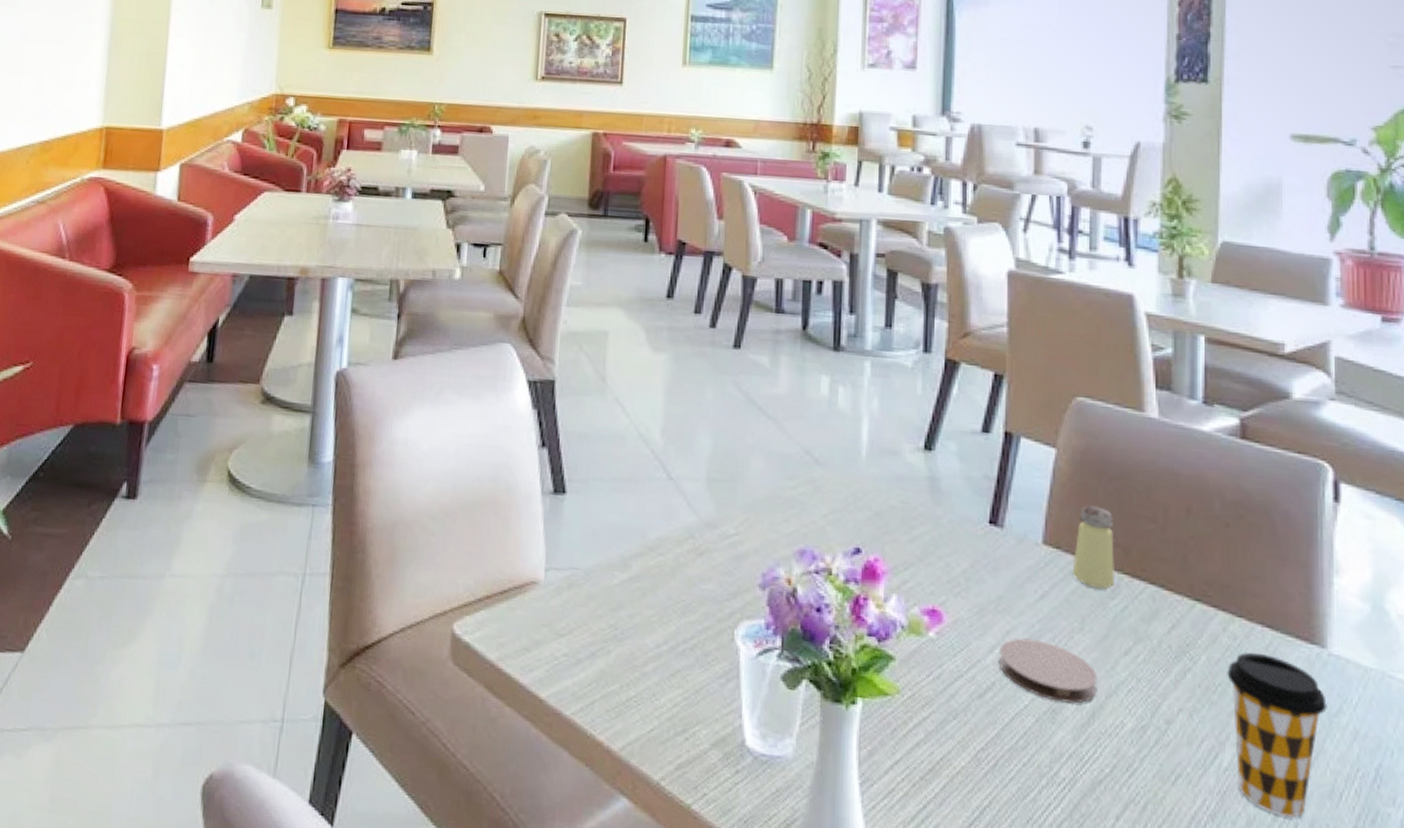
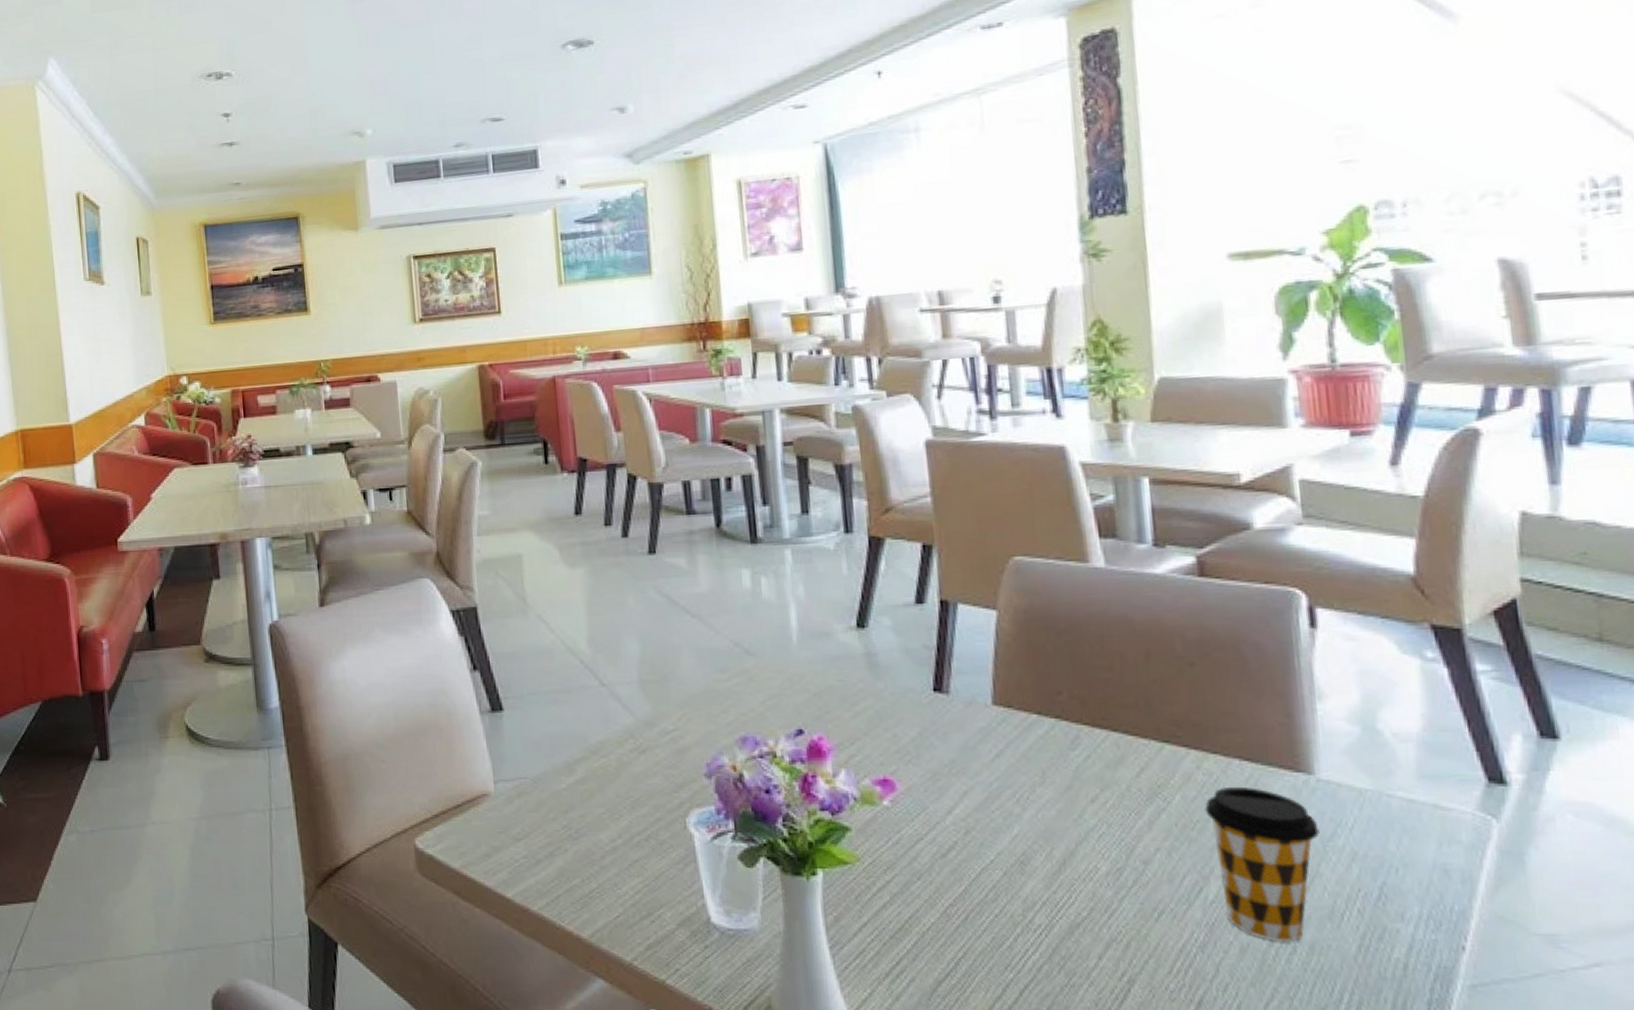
coaster: present [998,637,1097,704] -> none [957,797,1066,854]
saltshaker: present [1072,505,1116,589] -> none [1026,662,1074,741]

